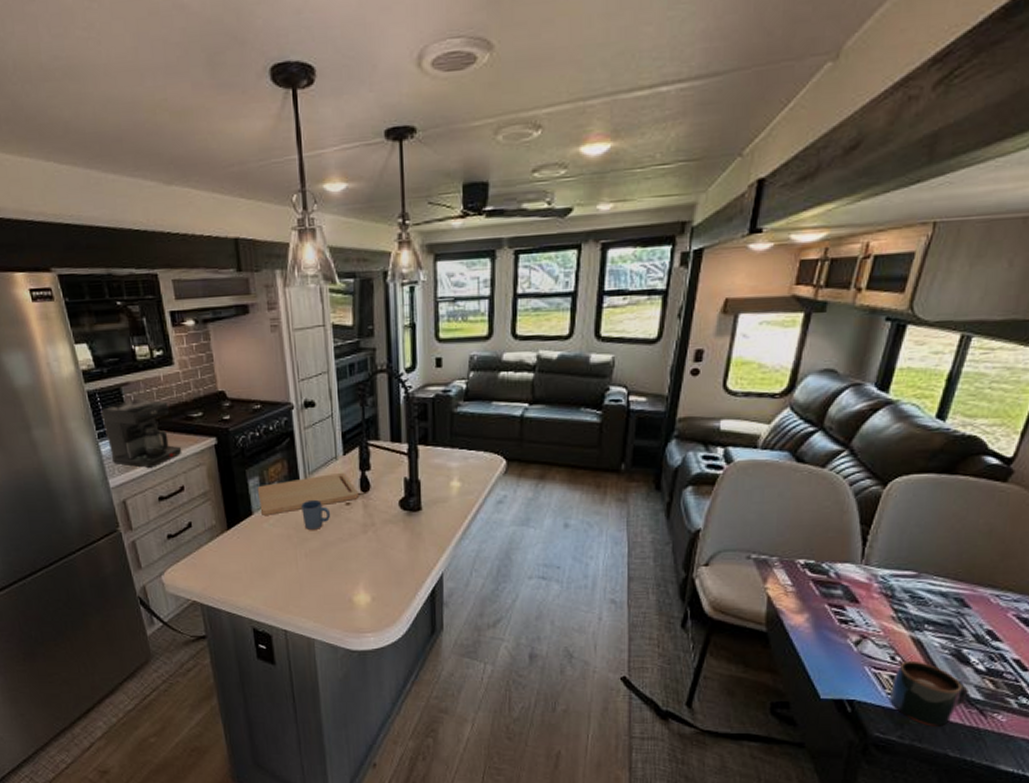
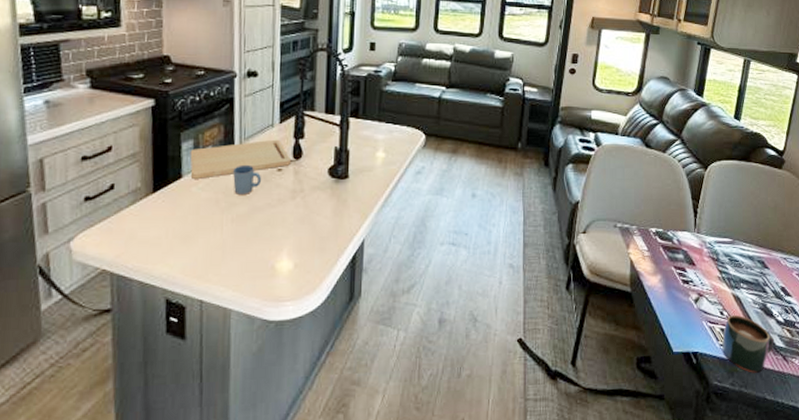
coffee maker: present [100,399,182,468] -> none [32,56,116,126]

